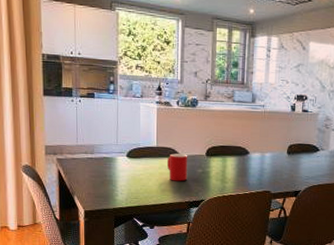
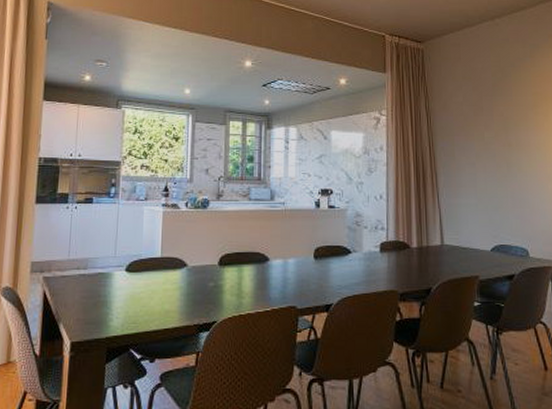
cup: present [167,153,188,182] -> none [173,264,198,299]

